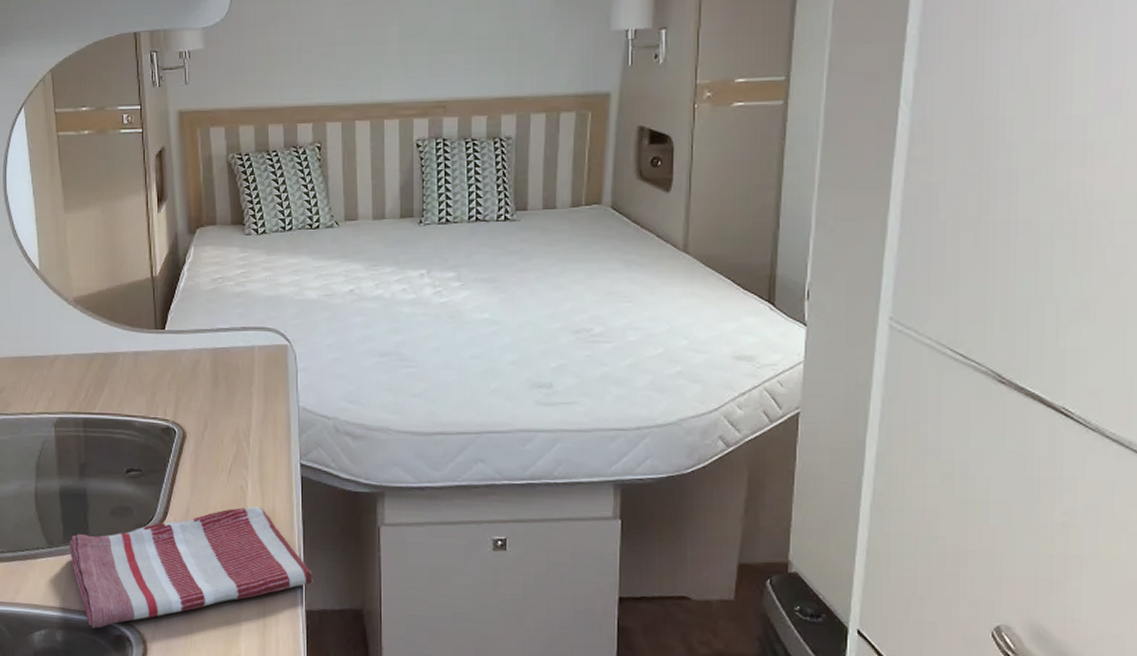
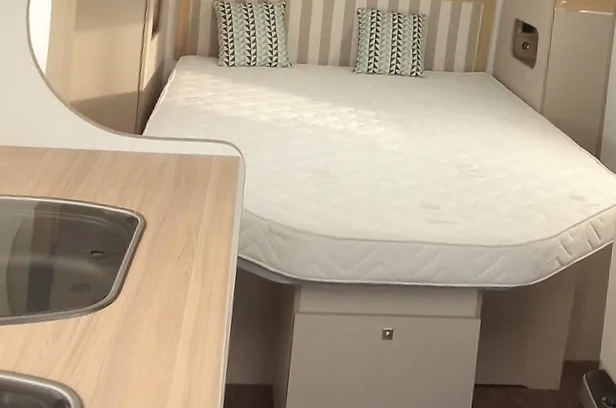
dish towel: present [69,506,313,628] -> none [29,289,235,392]

